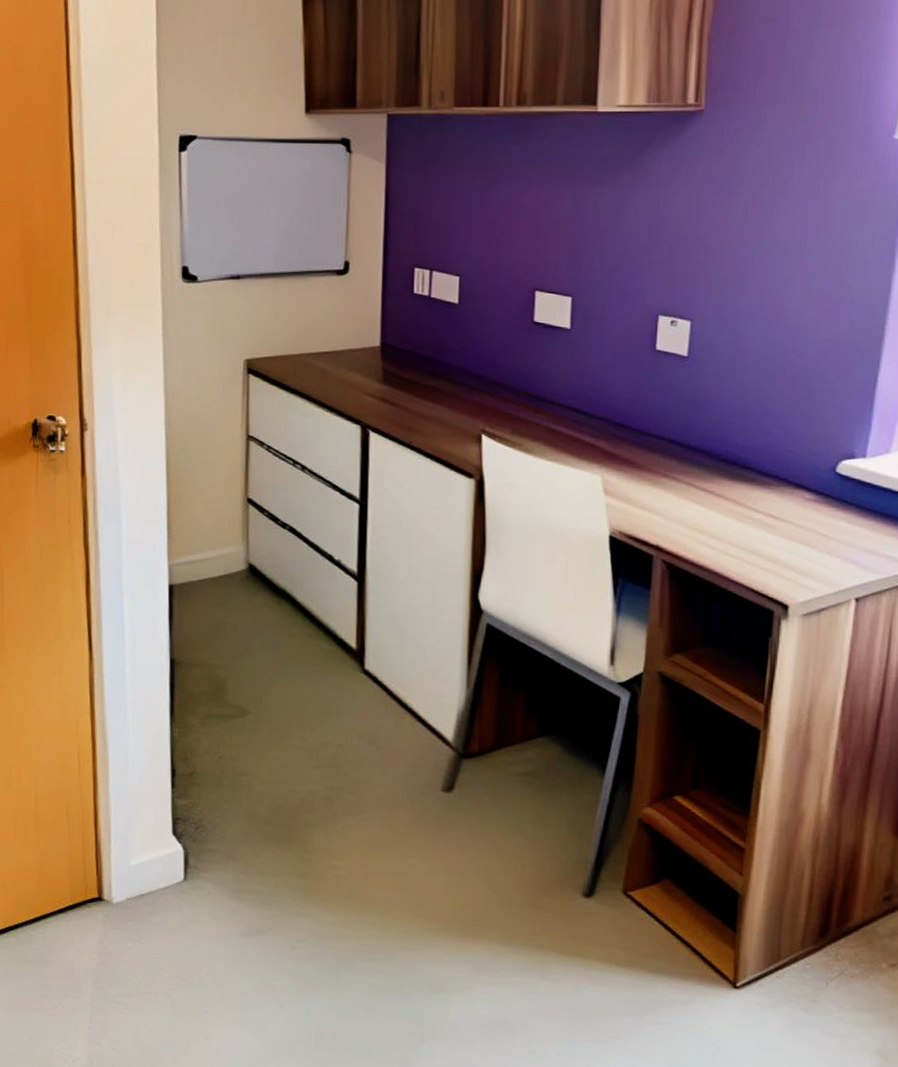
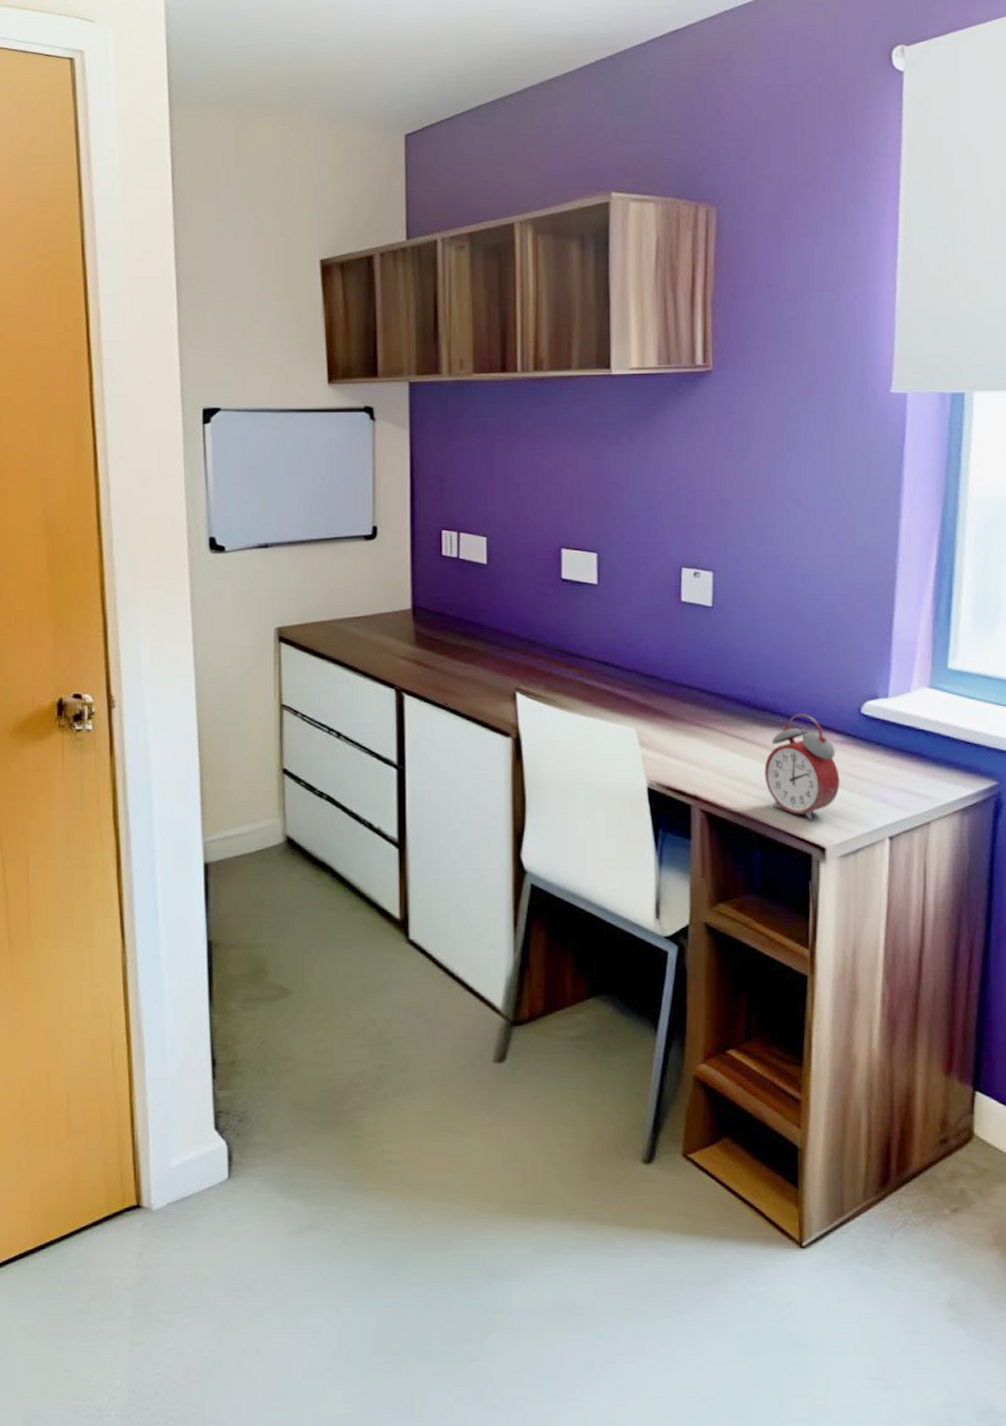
alarm clock: none [730,470,809,577] -> present [764,714,840,820]

